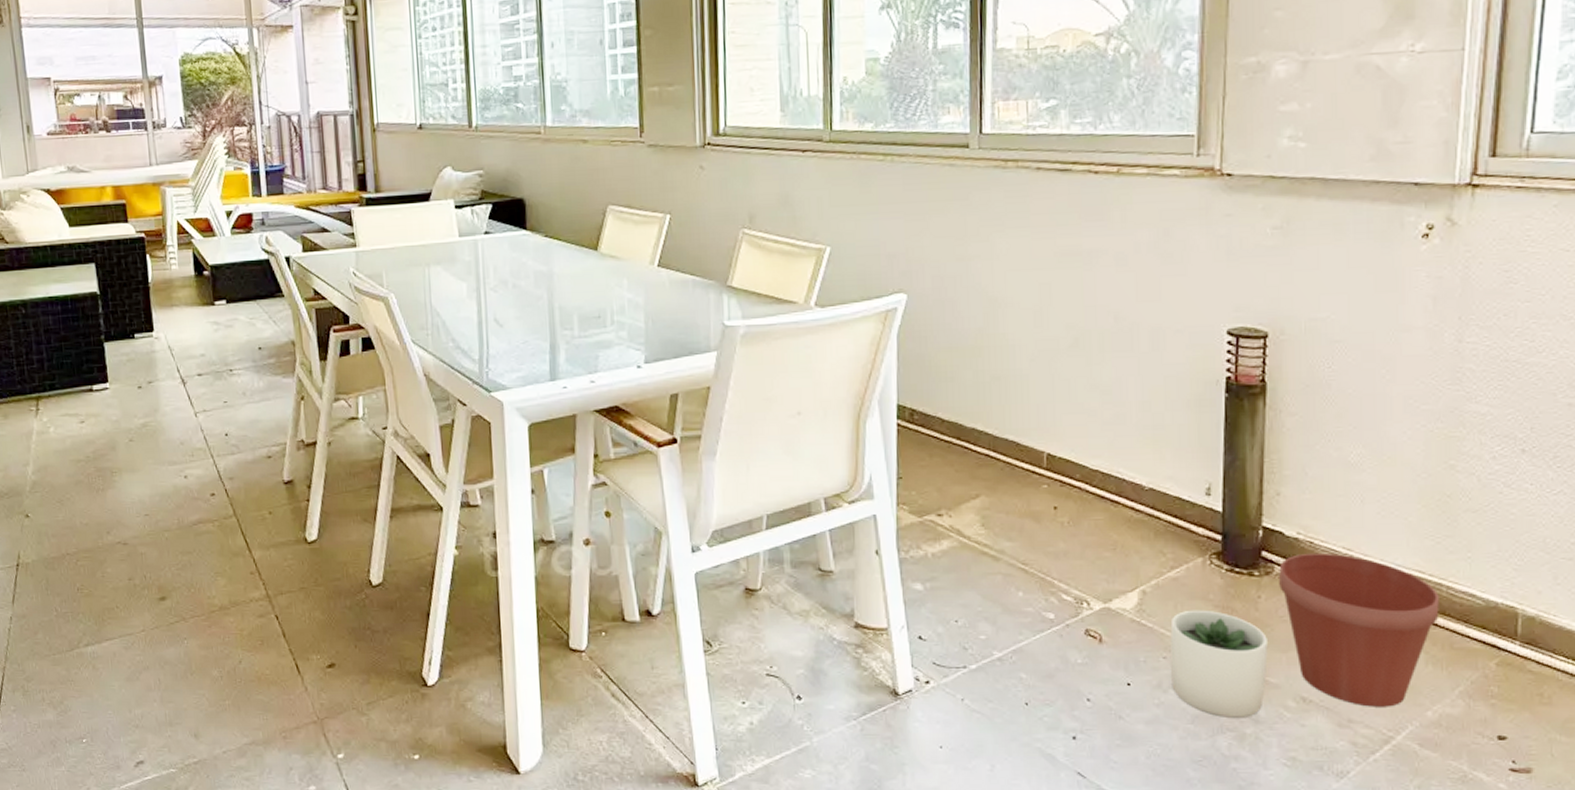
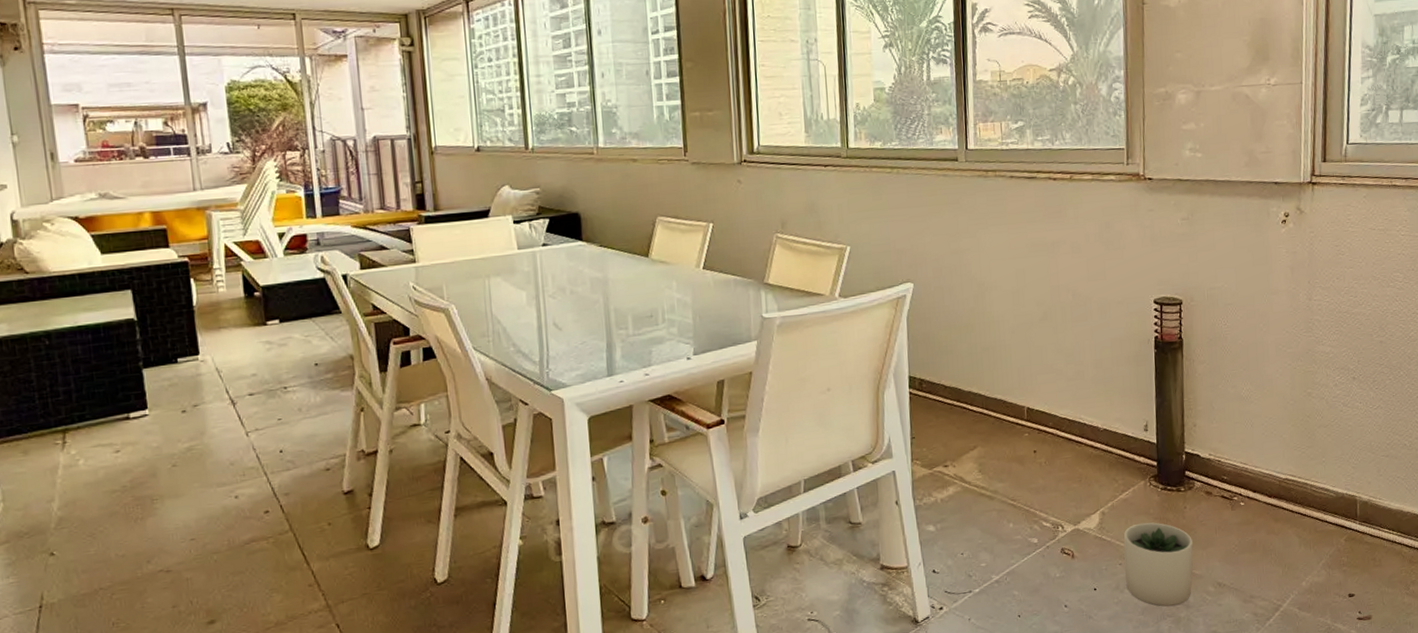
flowerpot: present [1279,552,1439,707] -> none [1198,468,1307,584]

